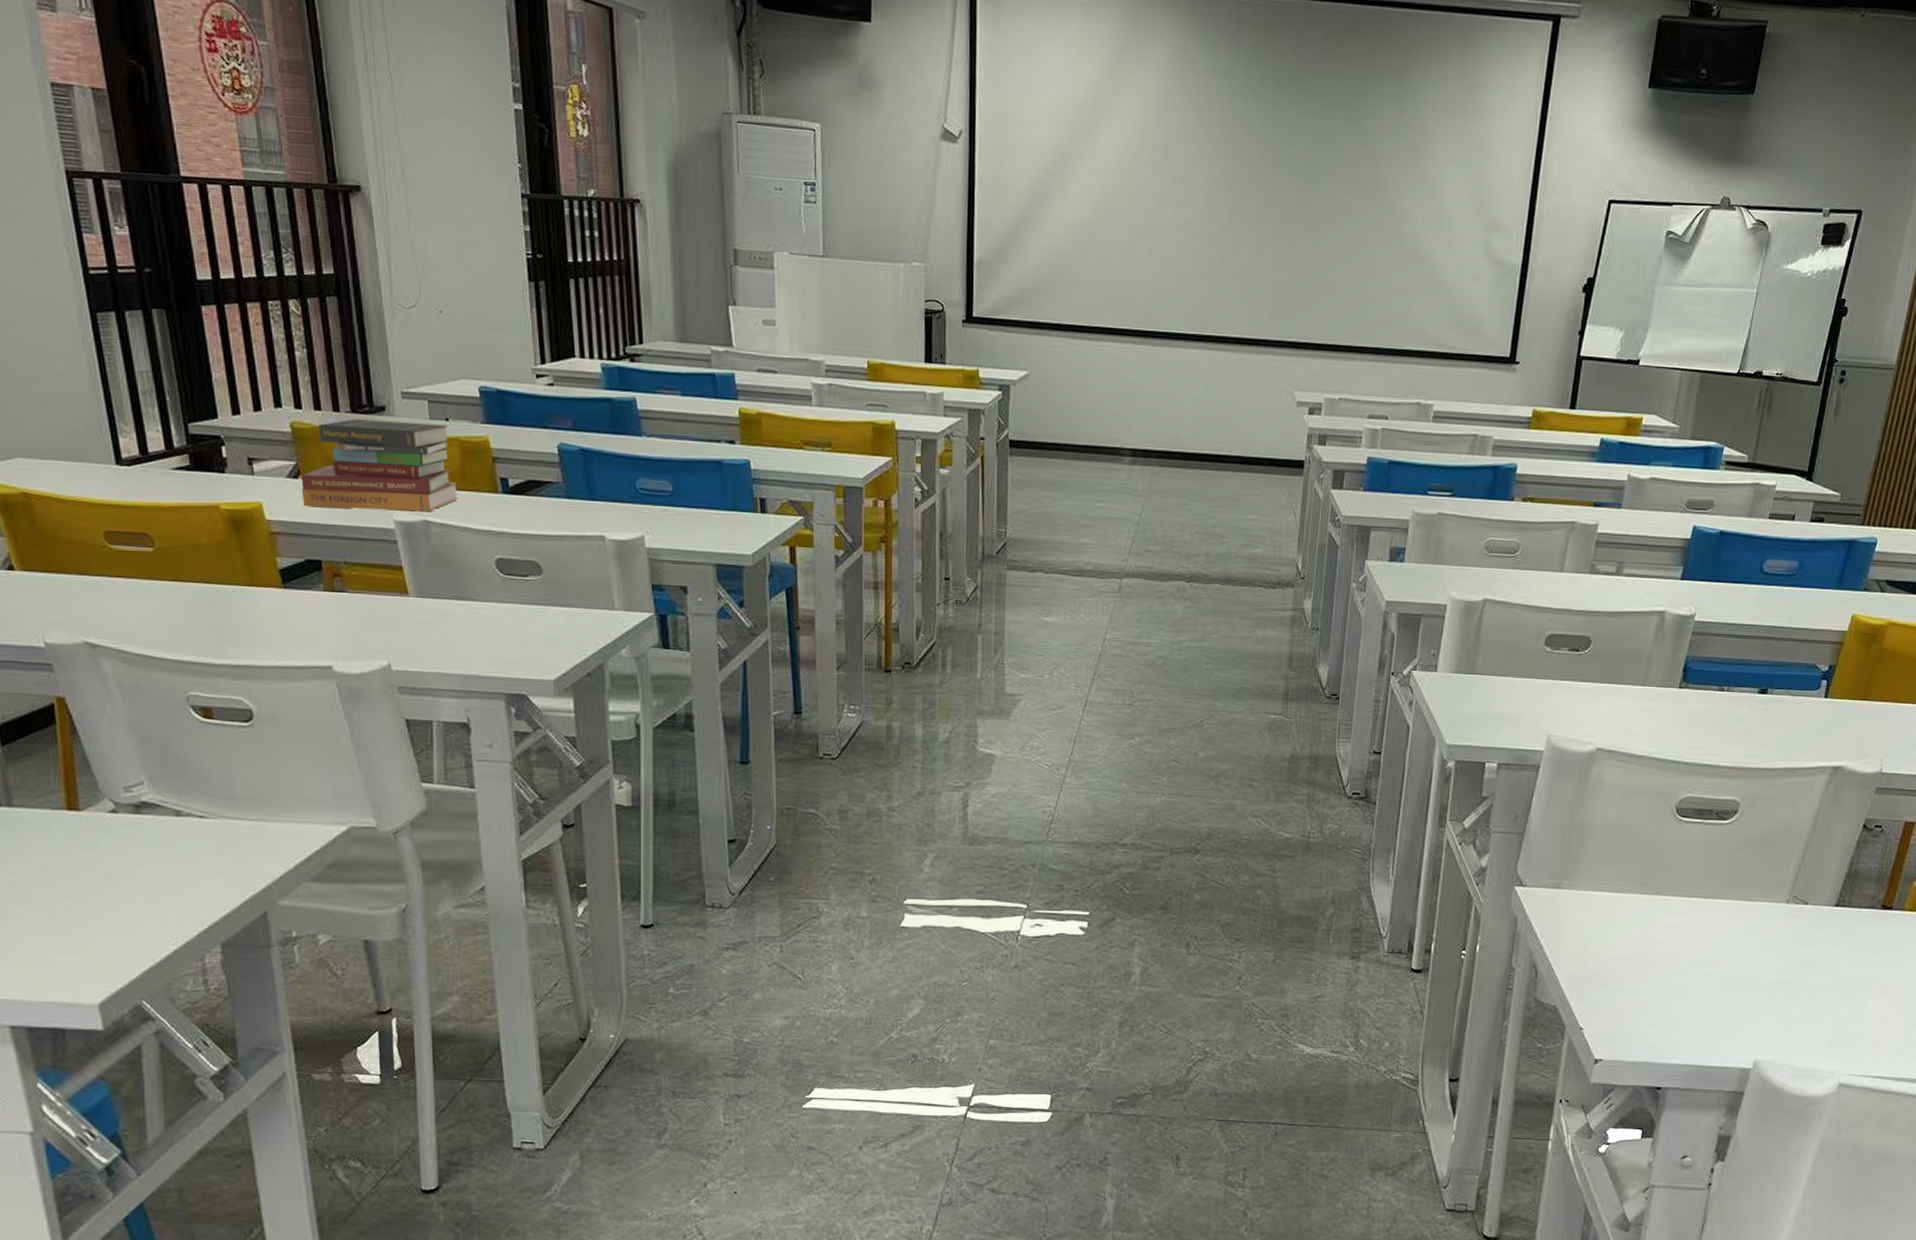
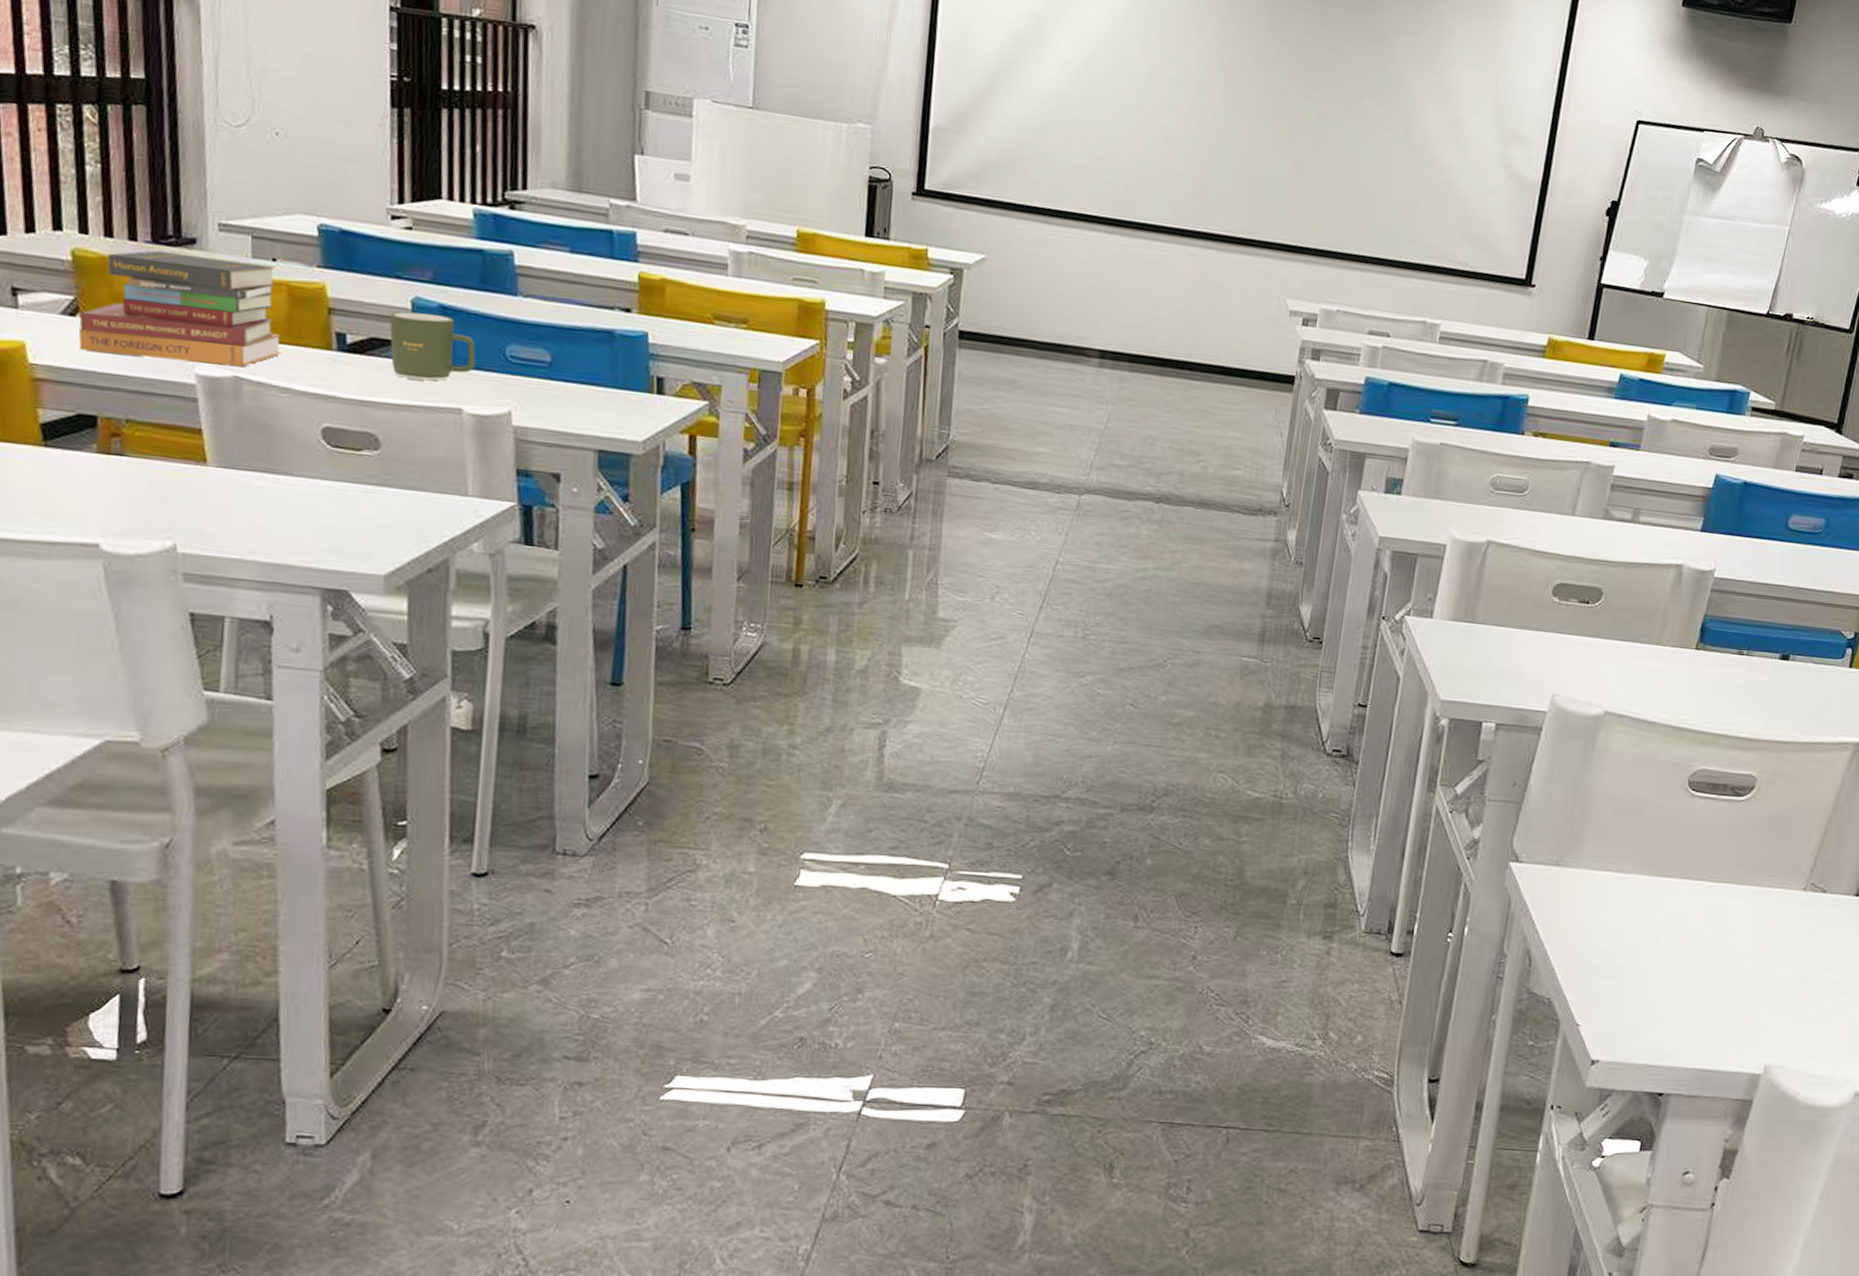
mug: none [541,456,613,514] -> present [389,311,476,381]

